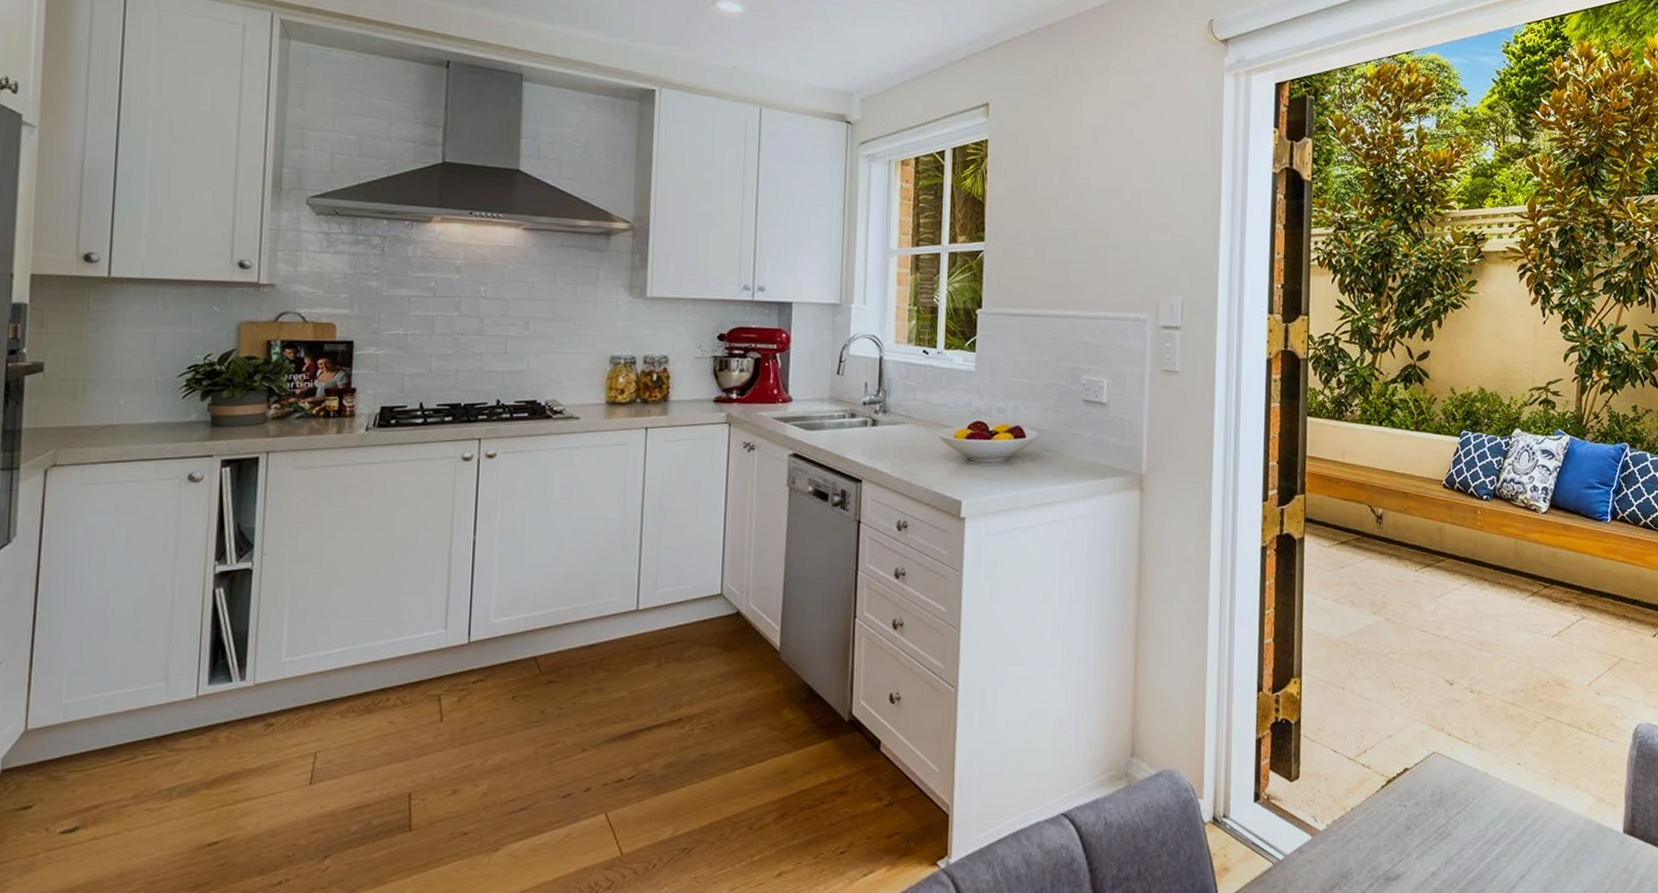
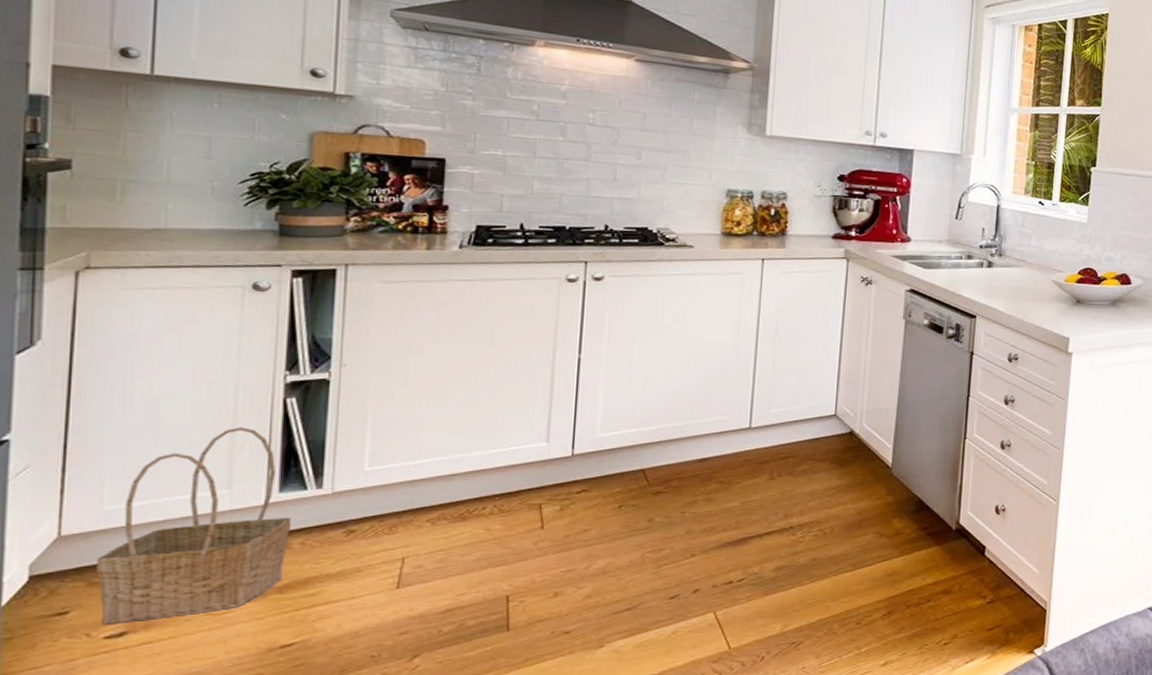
basket: none [55,618,219,820] -> present [96,427,292,625]

